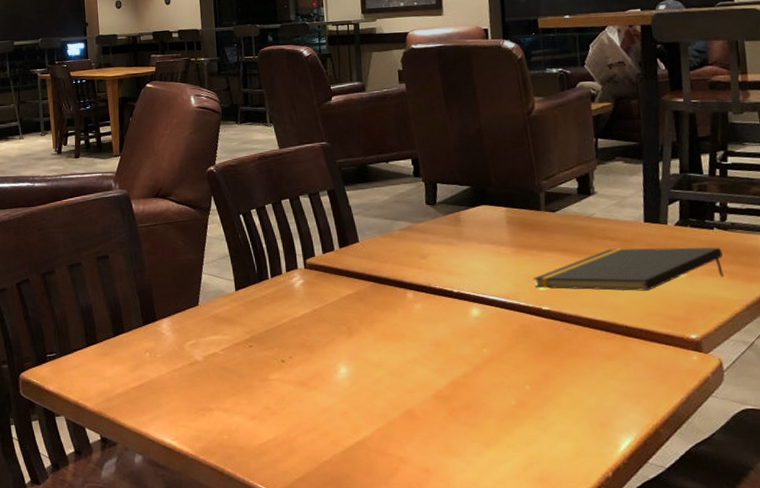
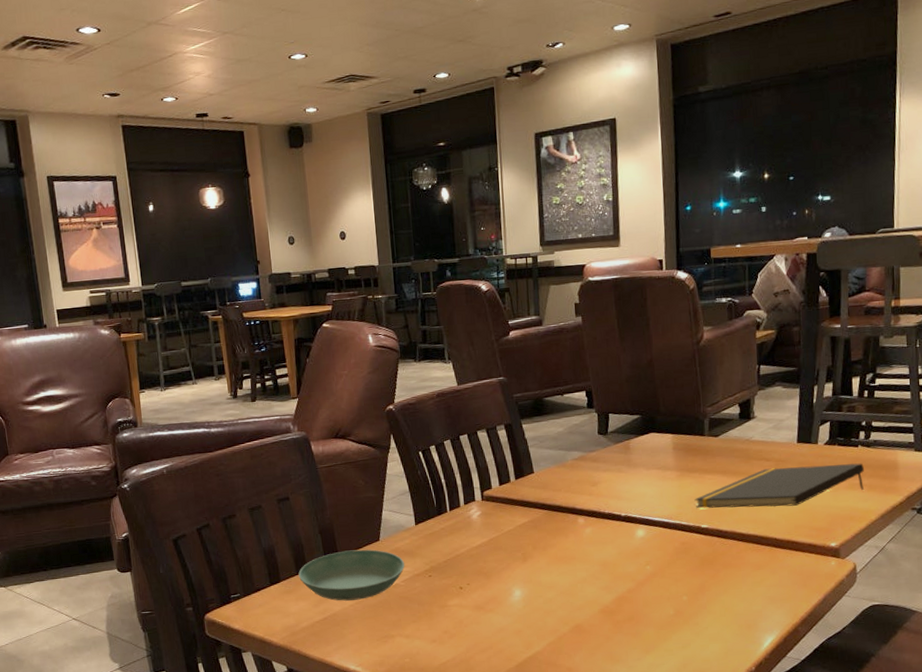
saucer: none [115,313,225,368] -> present [298,549,405,601]

